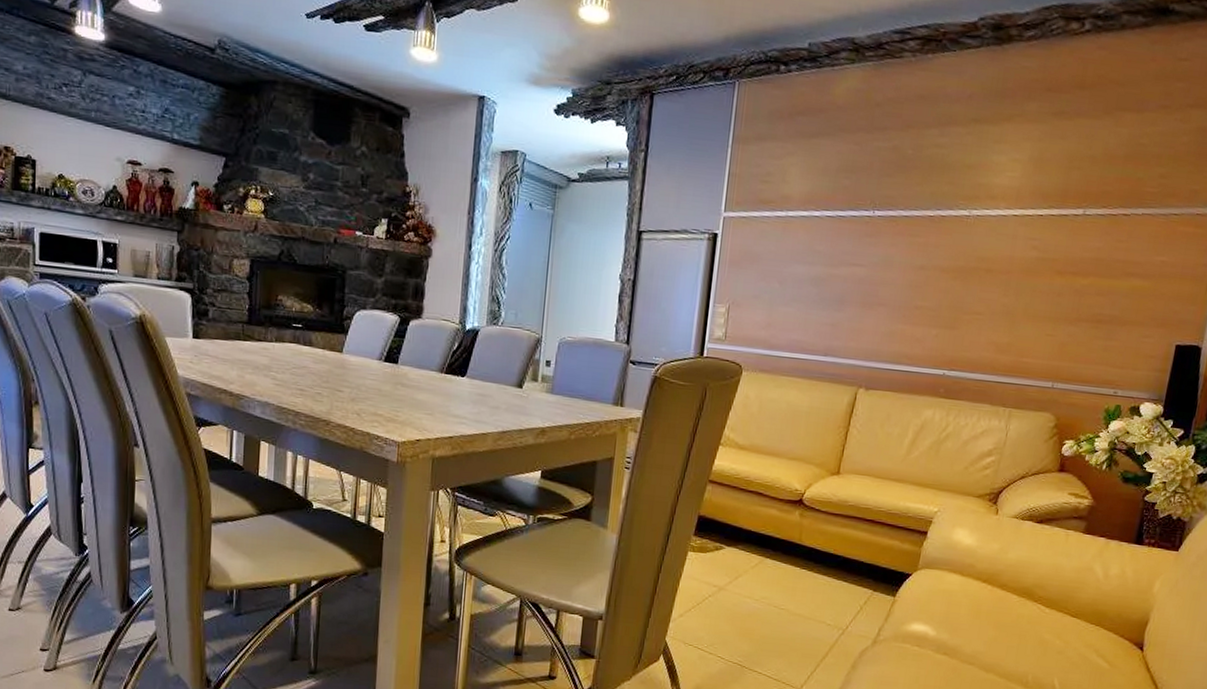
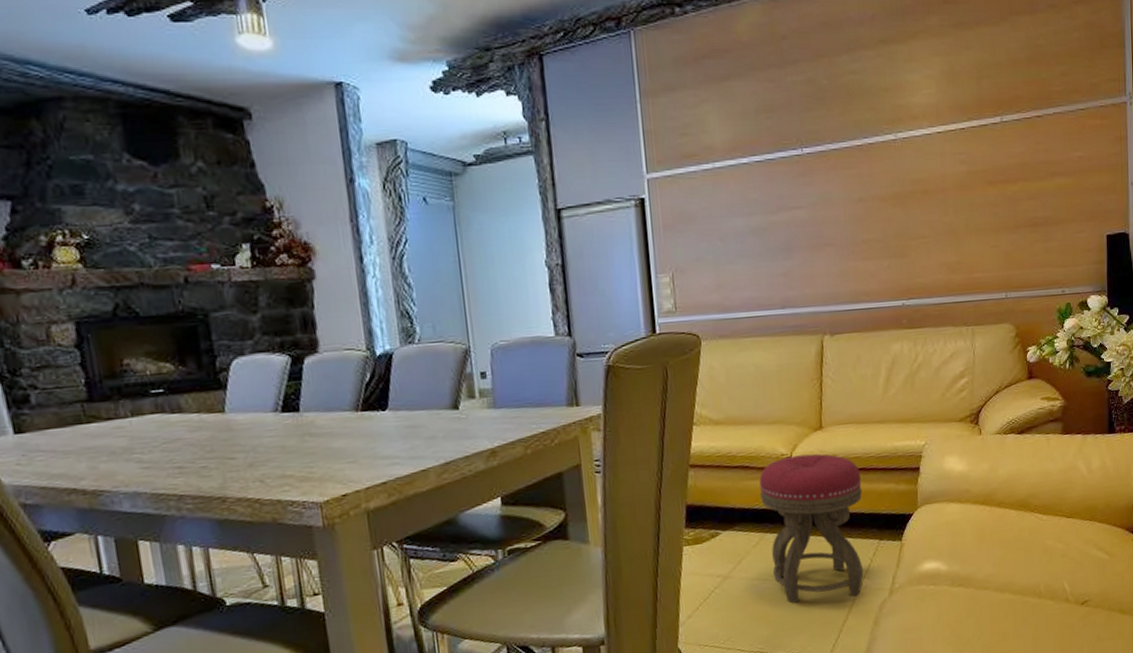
stool: none [765,493,868,638] -> present [759,453,863,603]

